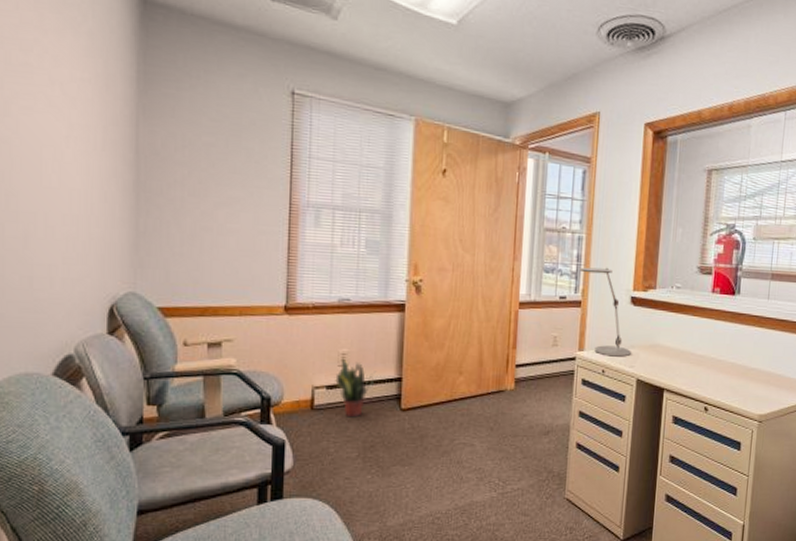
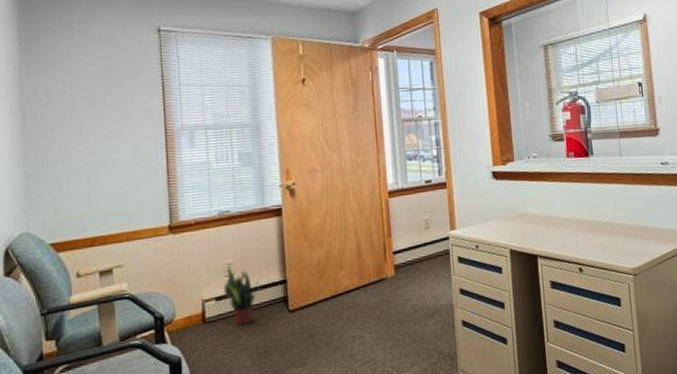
desk lamp: present [579,267,631,357] -> none [440,147,501,232]

